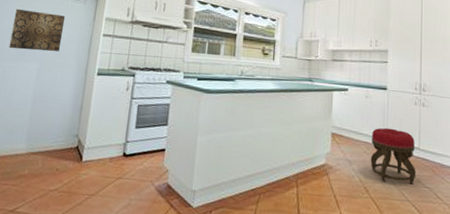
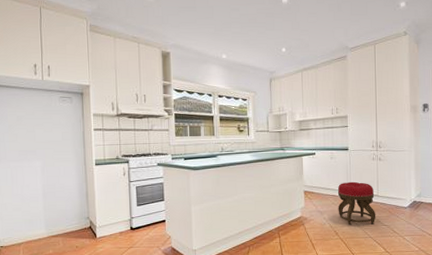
wall art: present [8,8,66,52] -> none [9,114,58,151]

